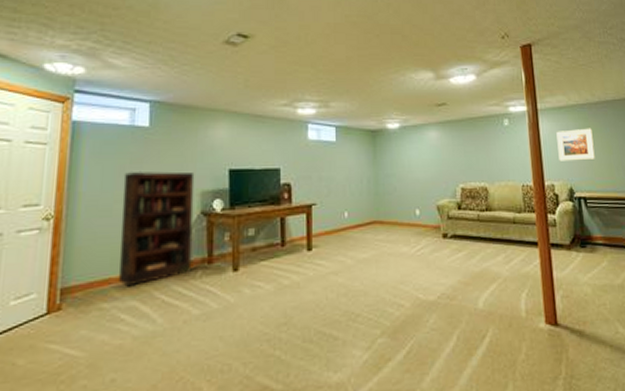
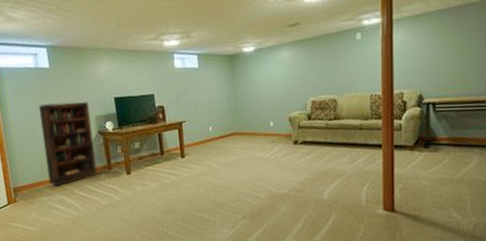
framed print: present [556,128,595,161] -> none [411,34,450,70]

